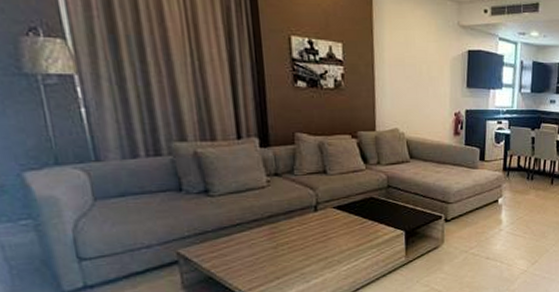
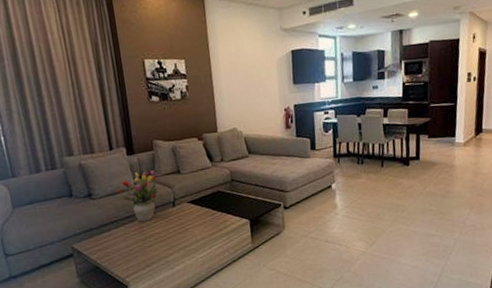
flower arrangement: none [242,168,298,228] -> present [116,170,159,223]

